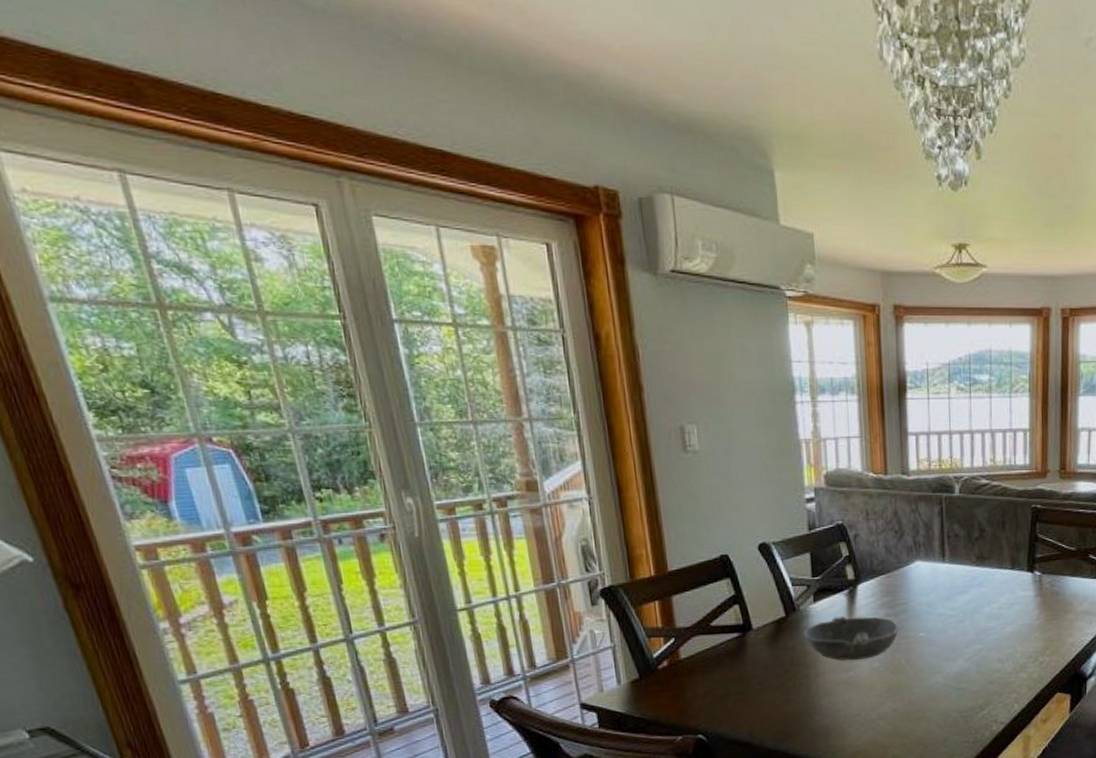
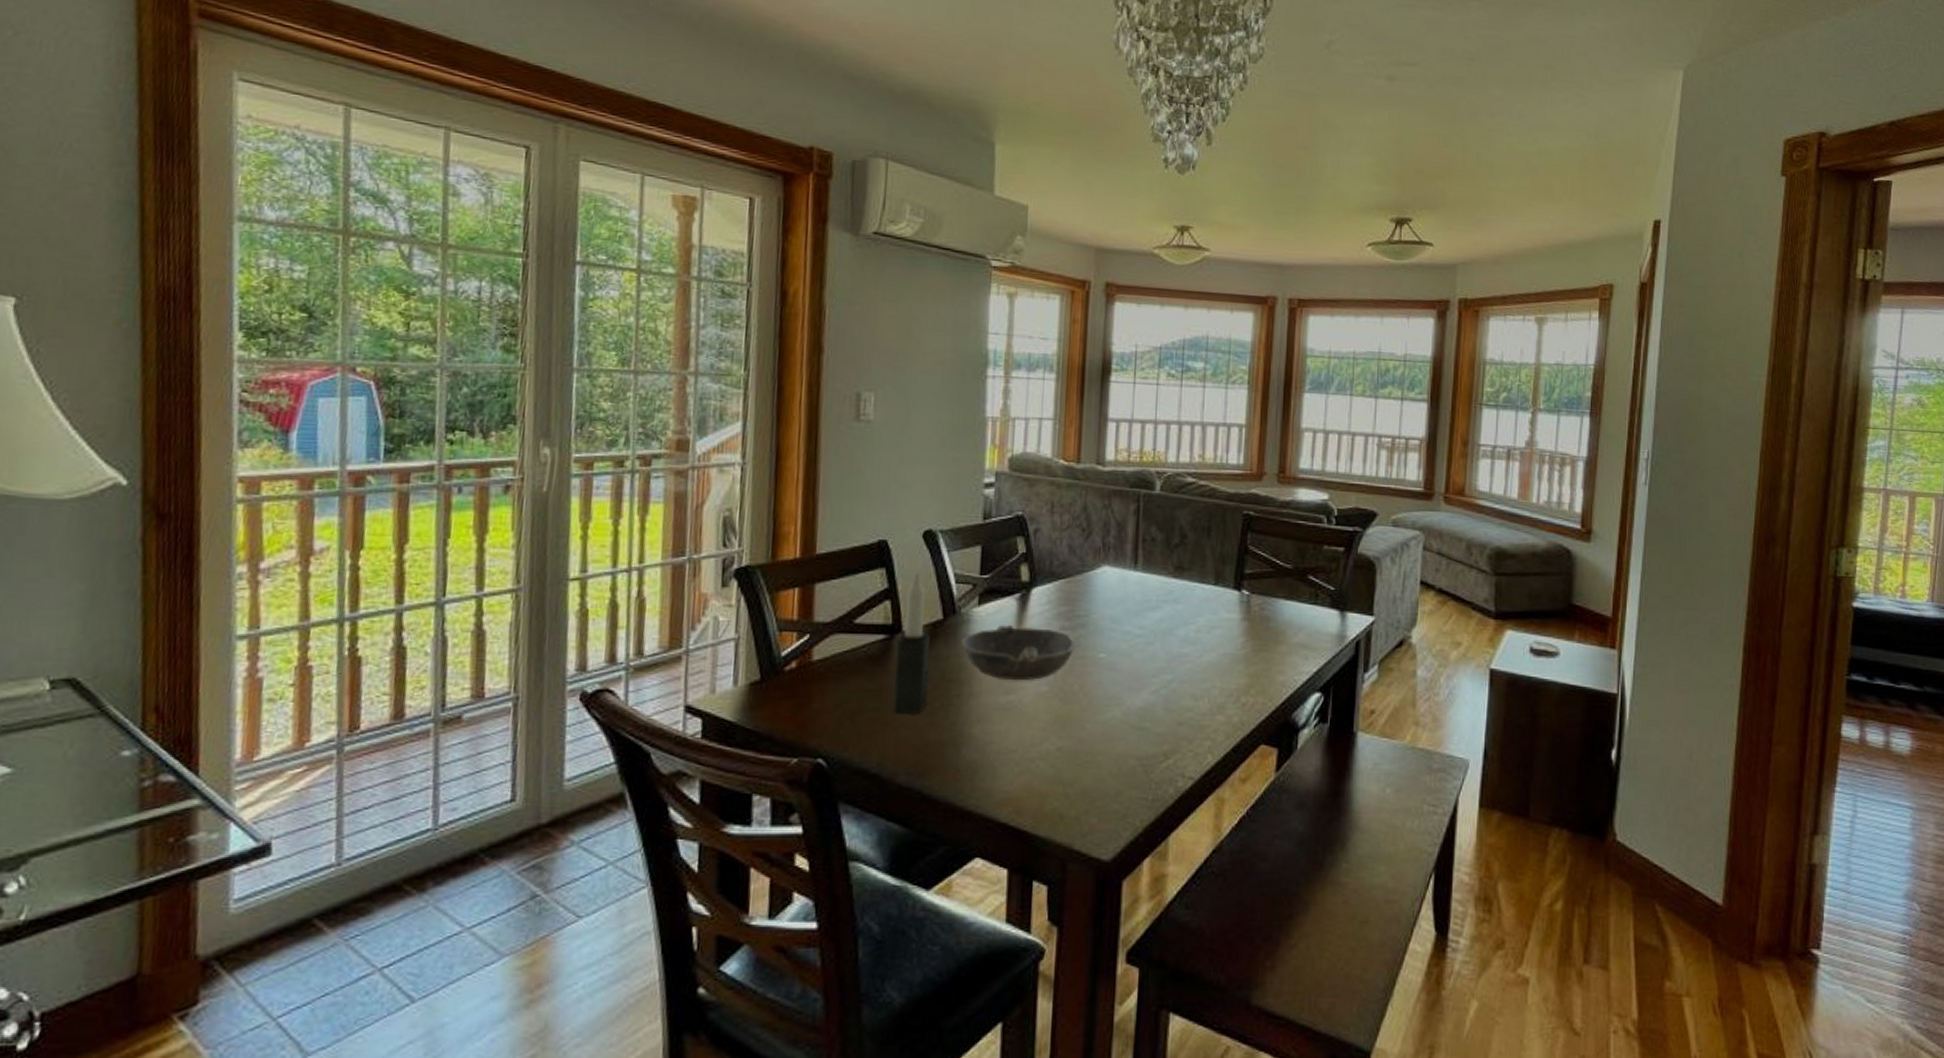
candle: none [749,579,783,694] -> present [893,572,931,714]

